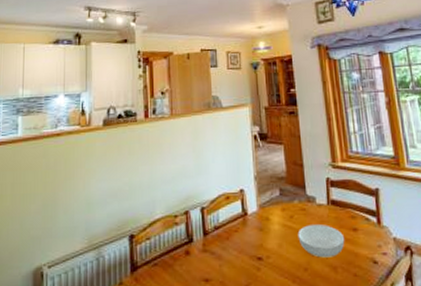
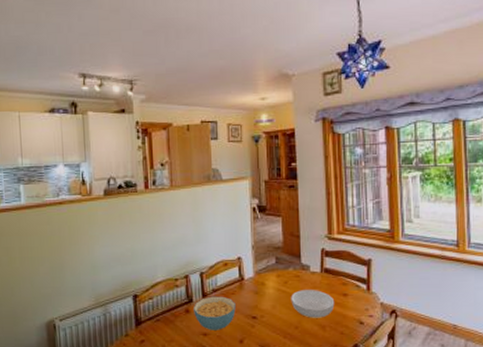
cereal bowl: none [194,234,239,275] -> present [194,296,236,330]

